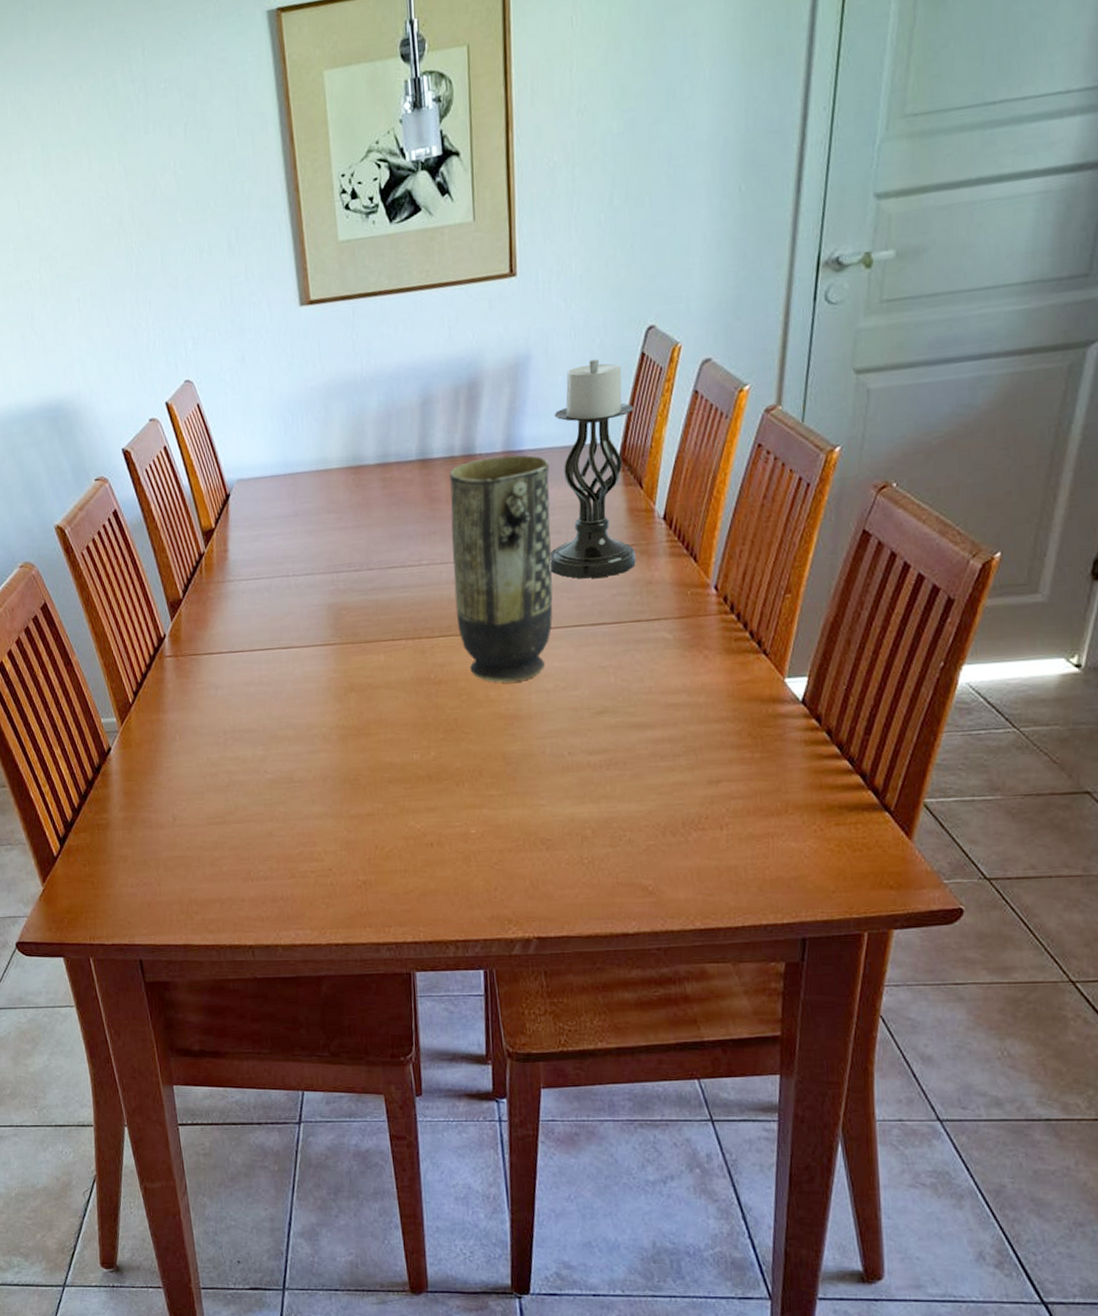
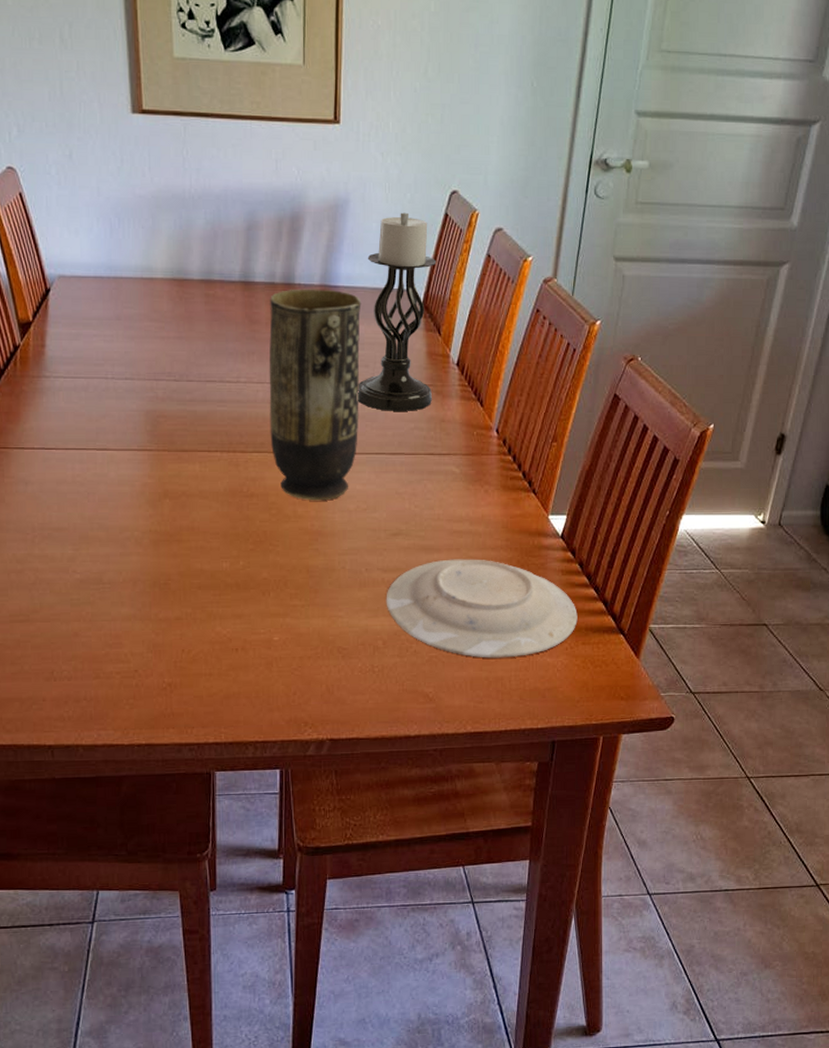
plate: none [593,734,828,845] -> present [386,559,578,658]

